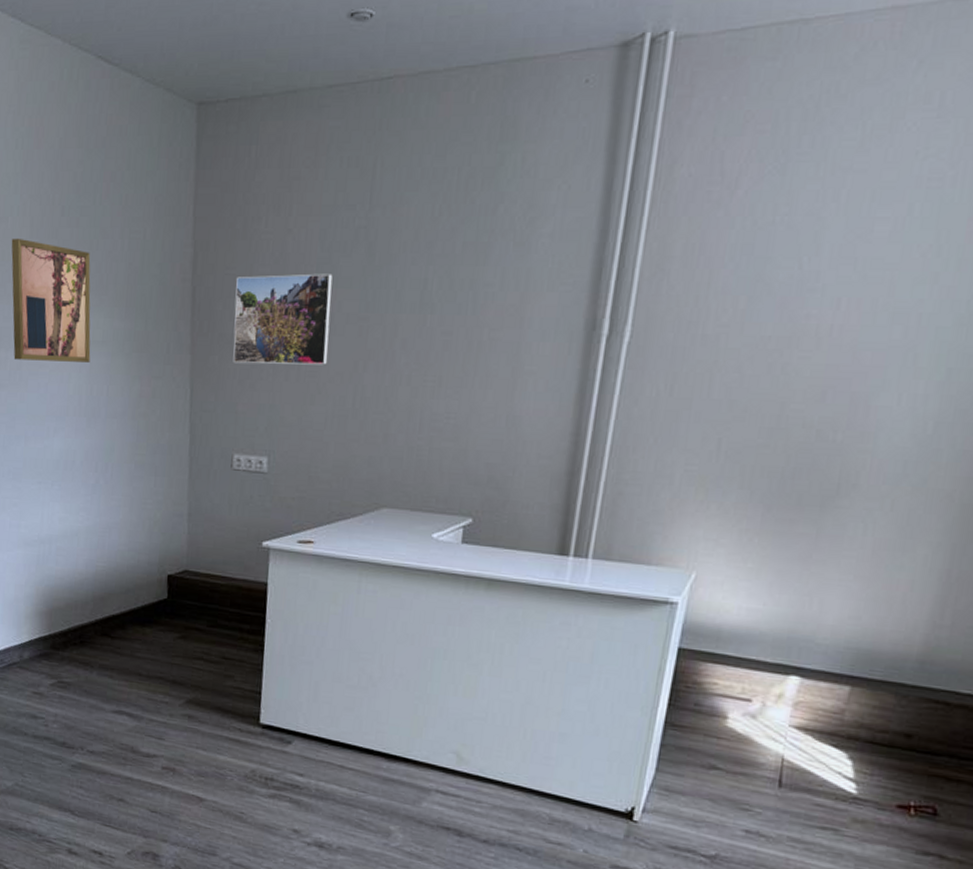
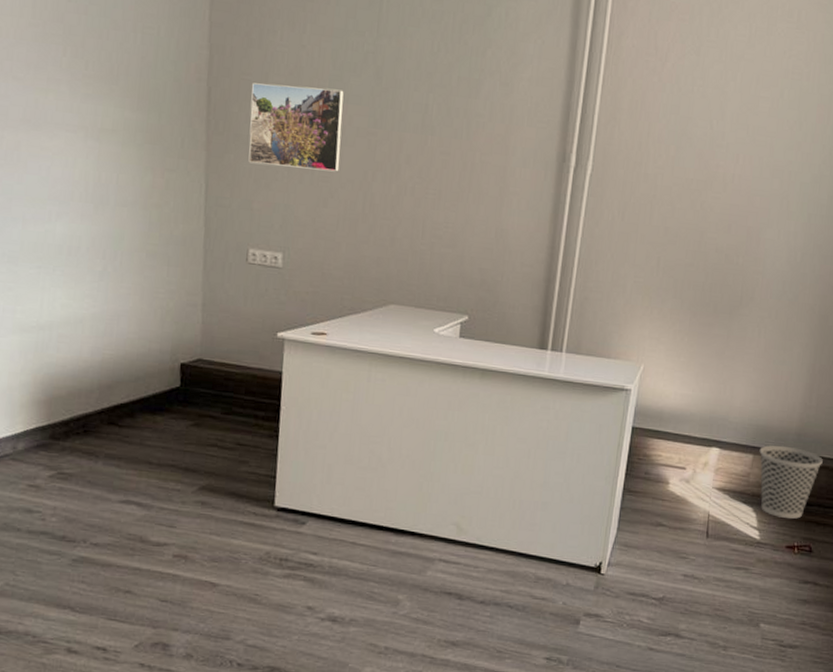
wall art: present [11,238,91,362] -> none [9,16,100,150]
wastebasket: none [859,675,959,771] -> present [759,445,823,519]

